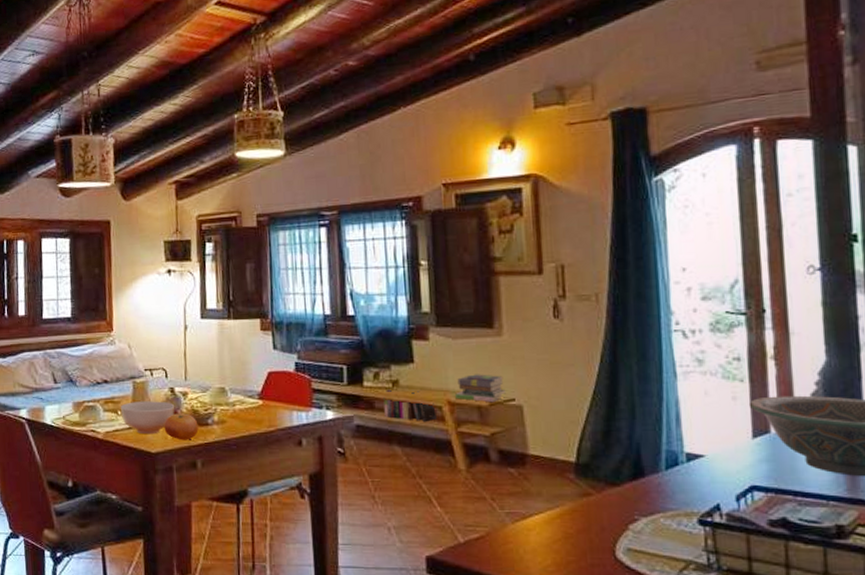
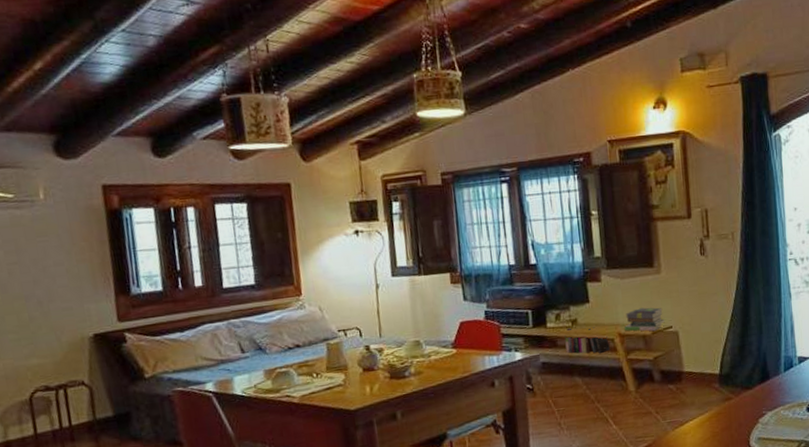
bowl: present [120,401,175,435] -> none [315,359,372,394]
fruit: present [164,413,199,440] -> none [361,368,396,395]

